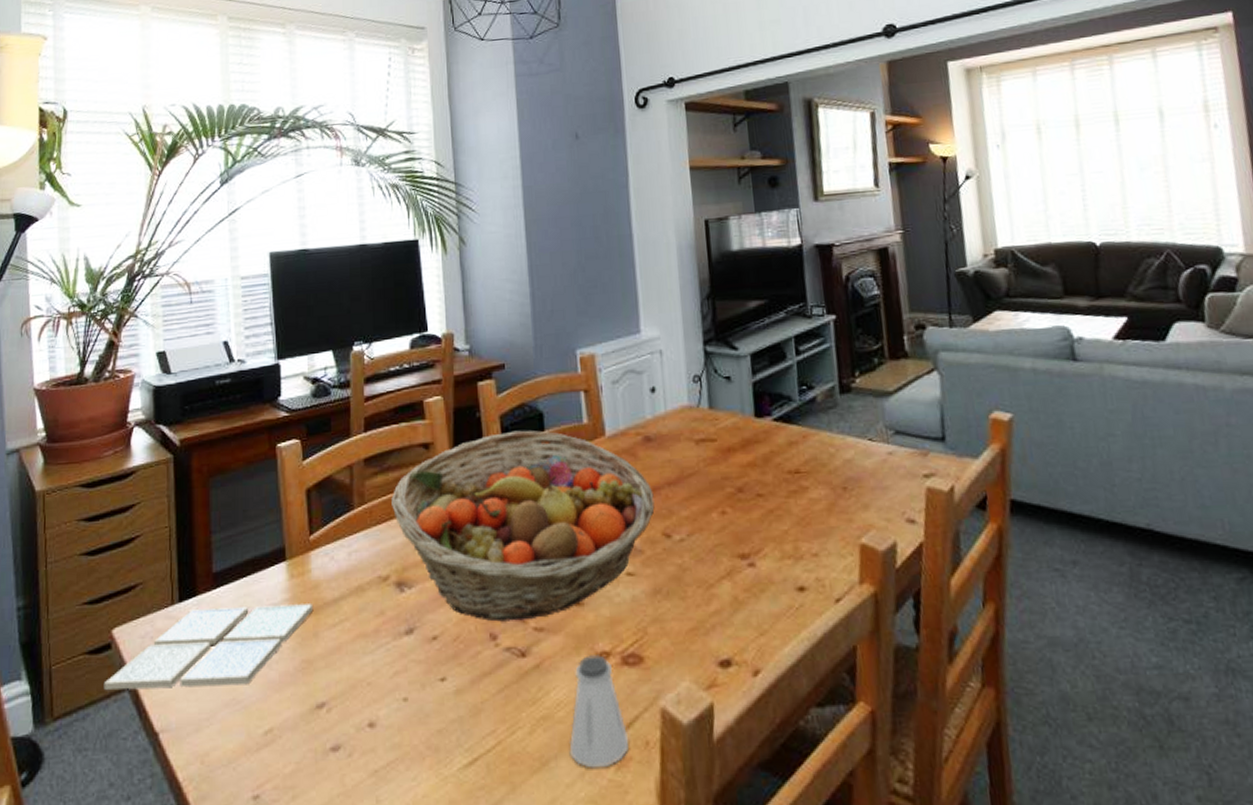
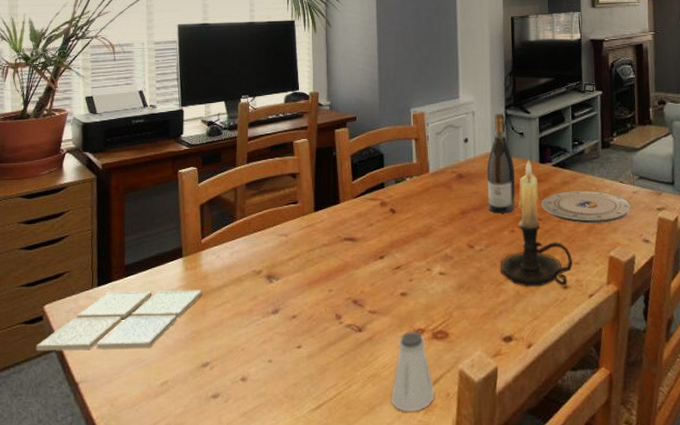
fruit basket: present [391,430,655,622] -> none [266,166,463,306]
wine bottle: none [683,351,725,489] -> present [486,113,515,214]
candle holder: none [708,413,810,590] -> present [499,159,573,287]
plate: none [760,452,888,500] -> present [541,190,632,224]

